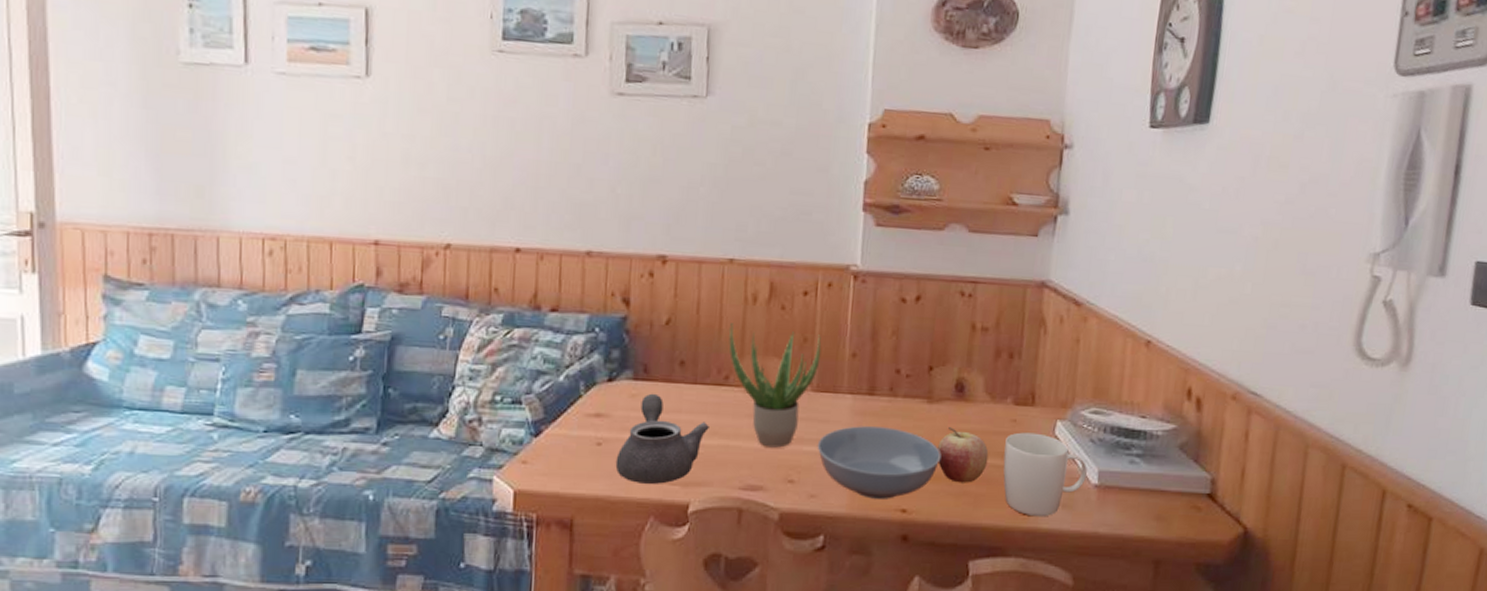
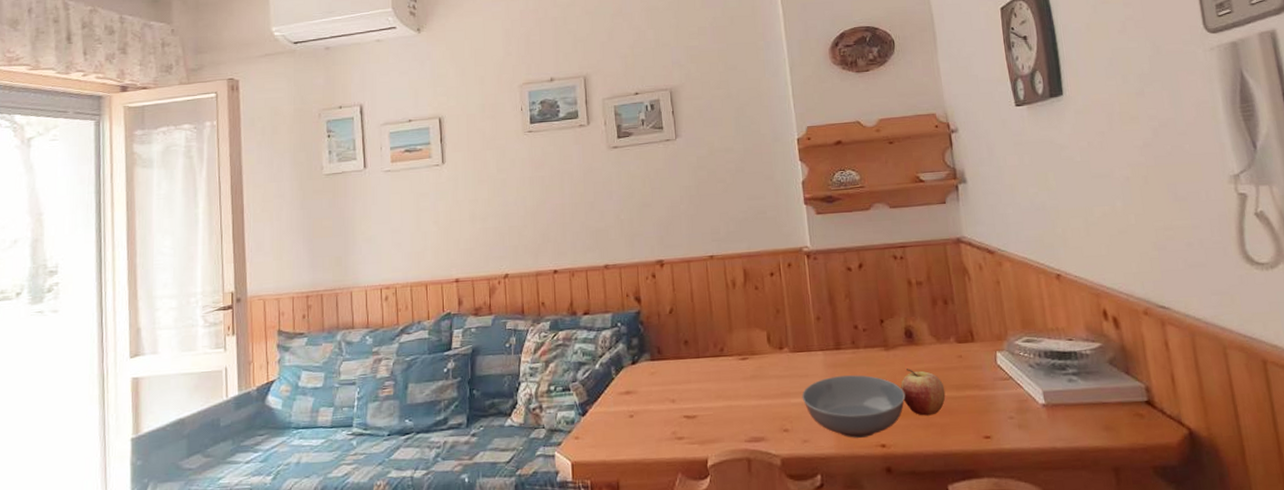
teapot: present [615,393,709,484] -> none [645,369,714,446]
potted plant: present [728,323,822,448] -> none [717,305,793,404]
mug: present [1003,432,1087,517] -> none [956,365,1034,439]

